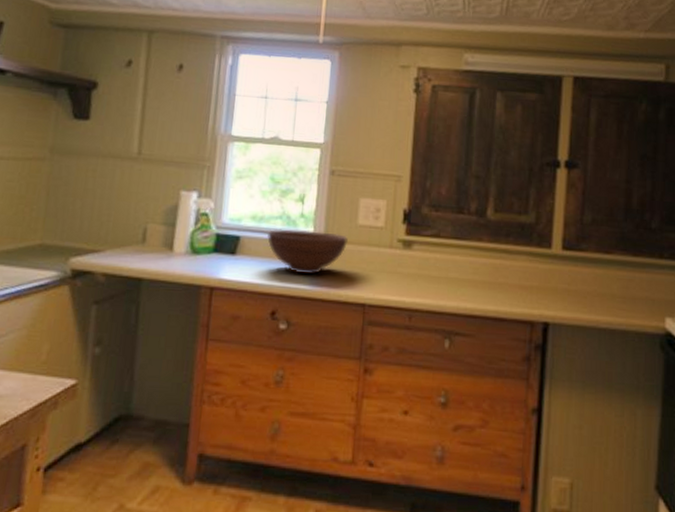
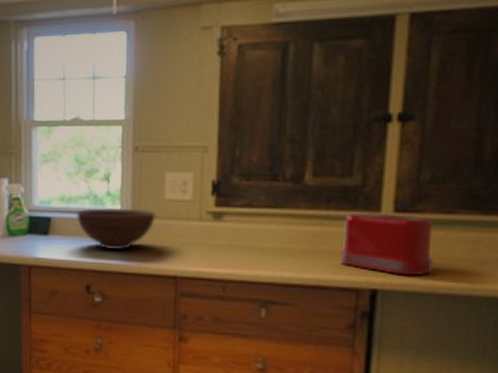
toaster: none [517,248,595,311] -> present [340,212,434,276]

